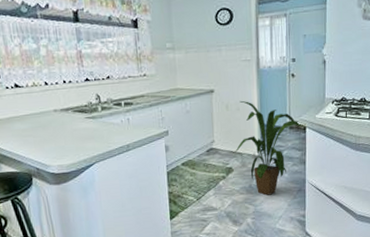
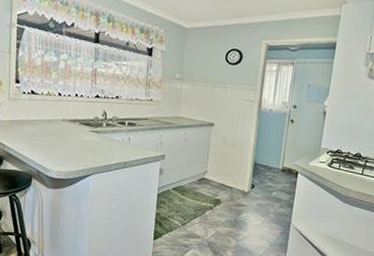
house plant: present [235,100,306,195] -> none [226,137,298,232]

